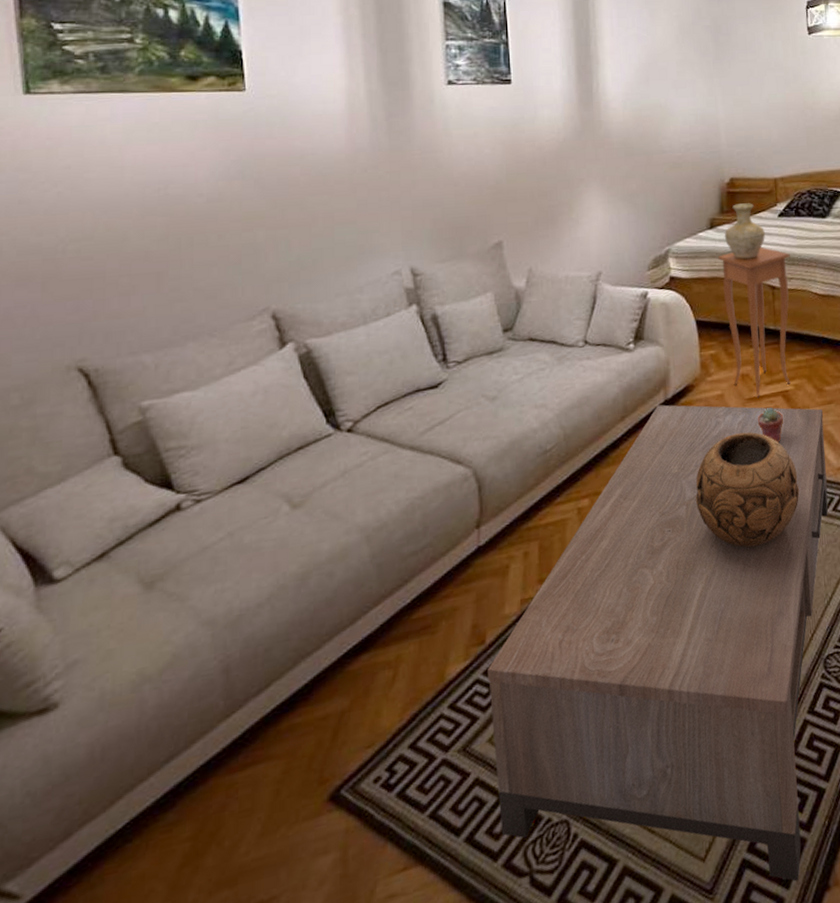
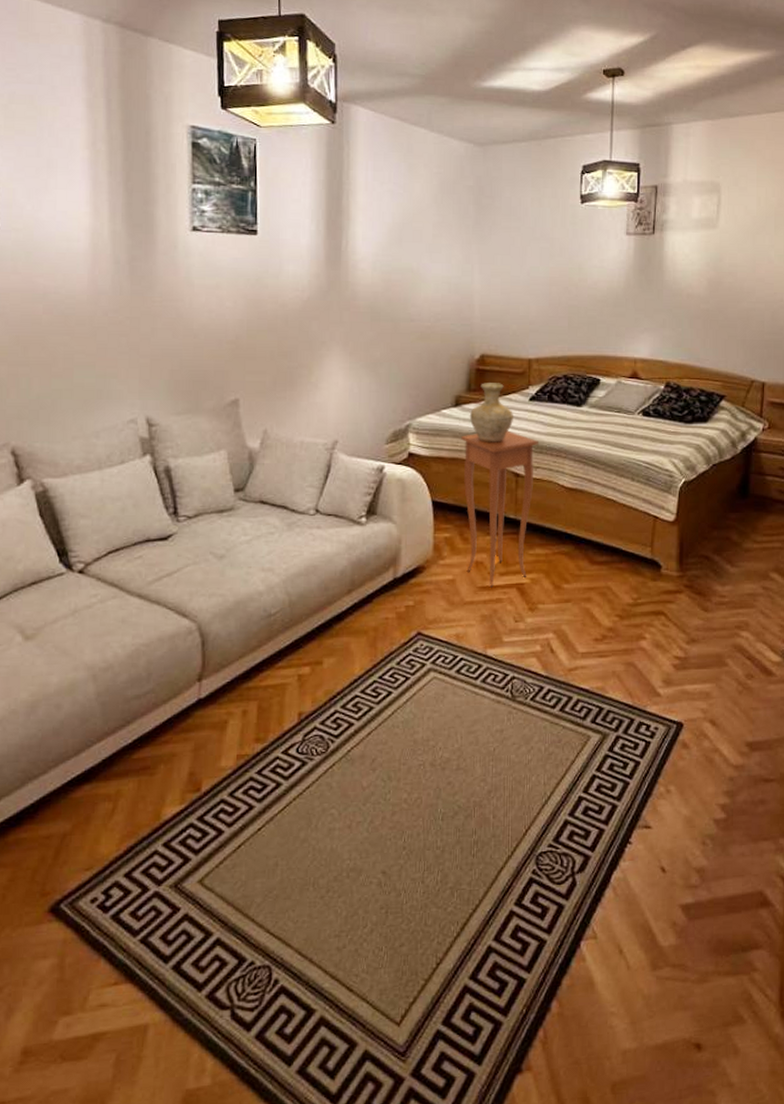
coffee table: present [488,405,829,882] -> none [202,583,558,1060]
decorative bowl: present [696,432,800,547] -> none [418,621,526,736]
potted succulent: present [757,407,784,443] -> none [488,599,516,635]

